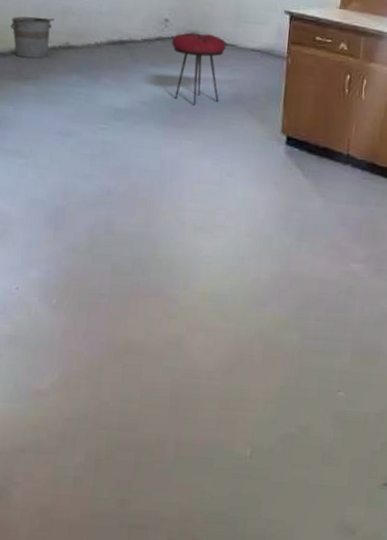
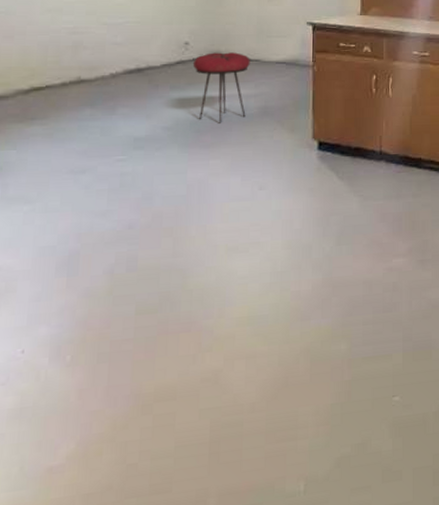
bucket: present [10,16,55,59] -> none [13,54,64,97]

